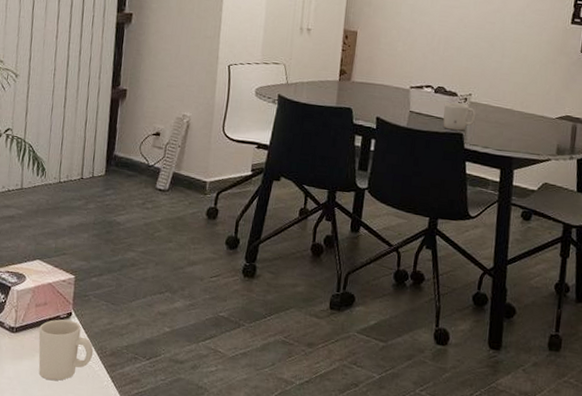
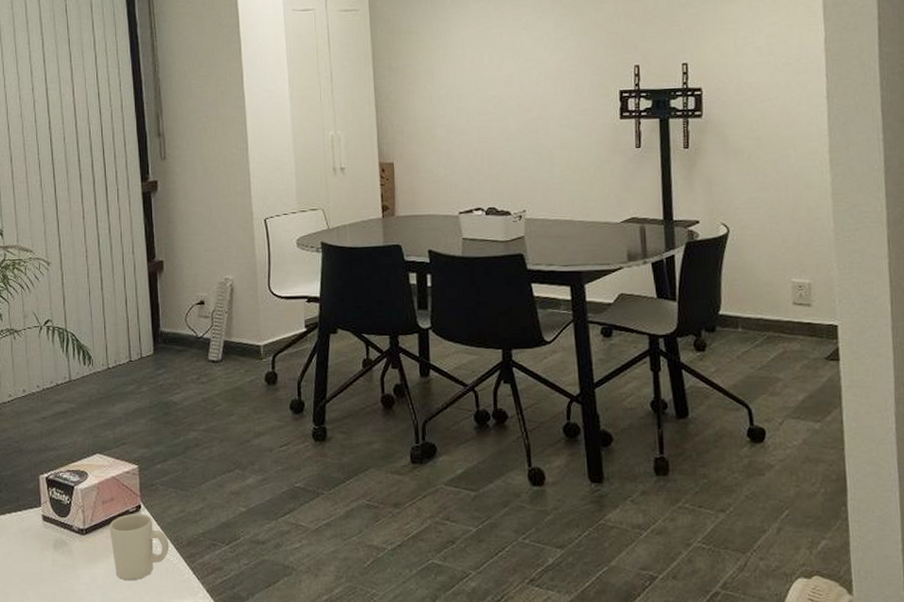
mug: present [443,102,476,131] -> none [498,222,535,252]

